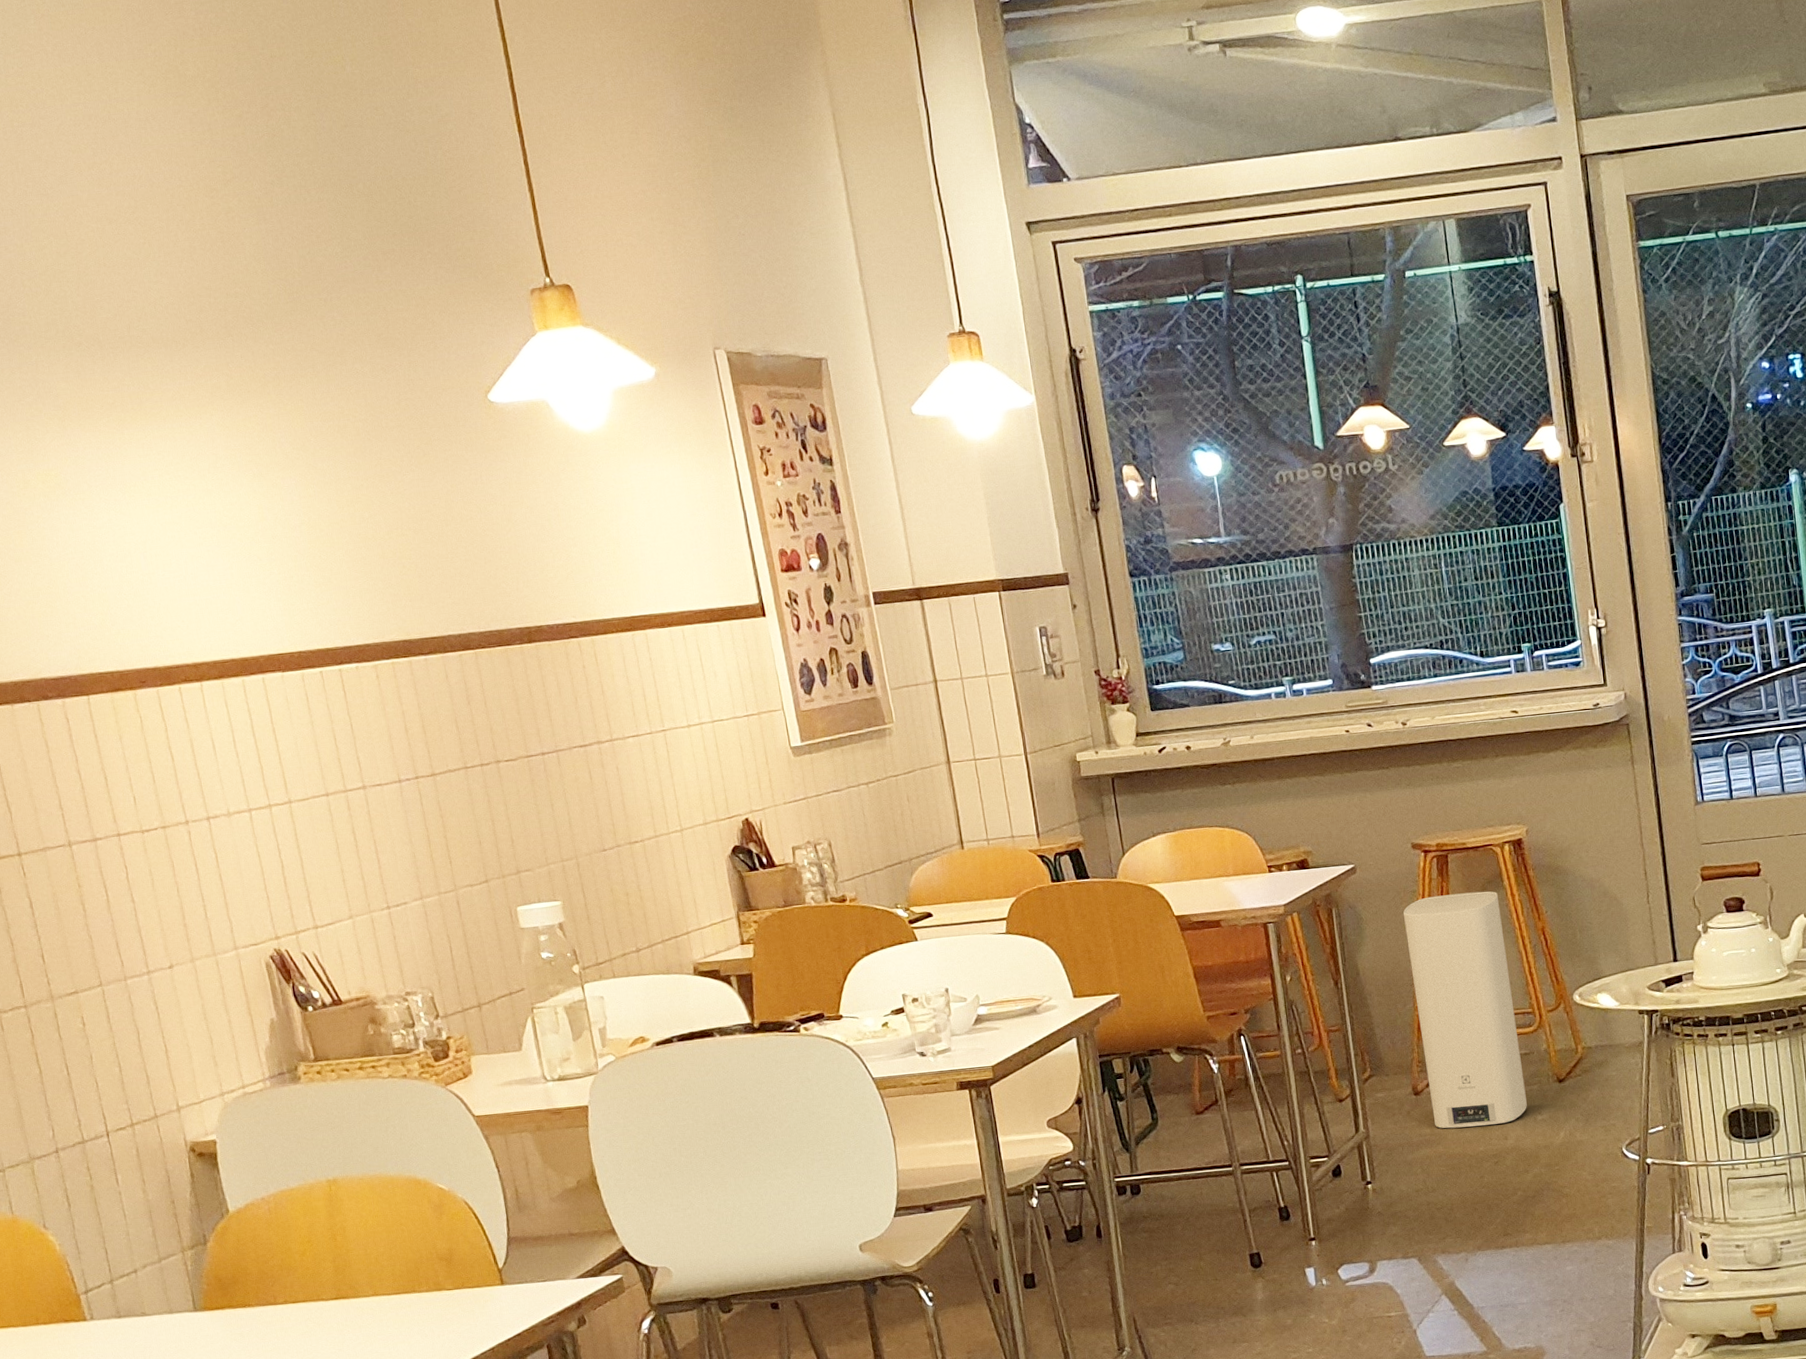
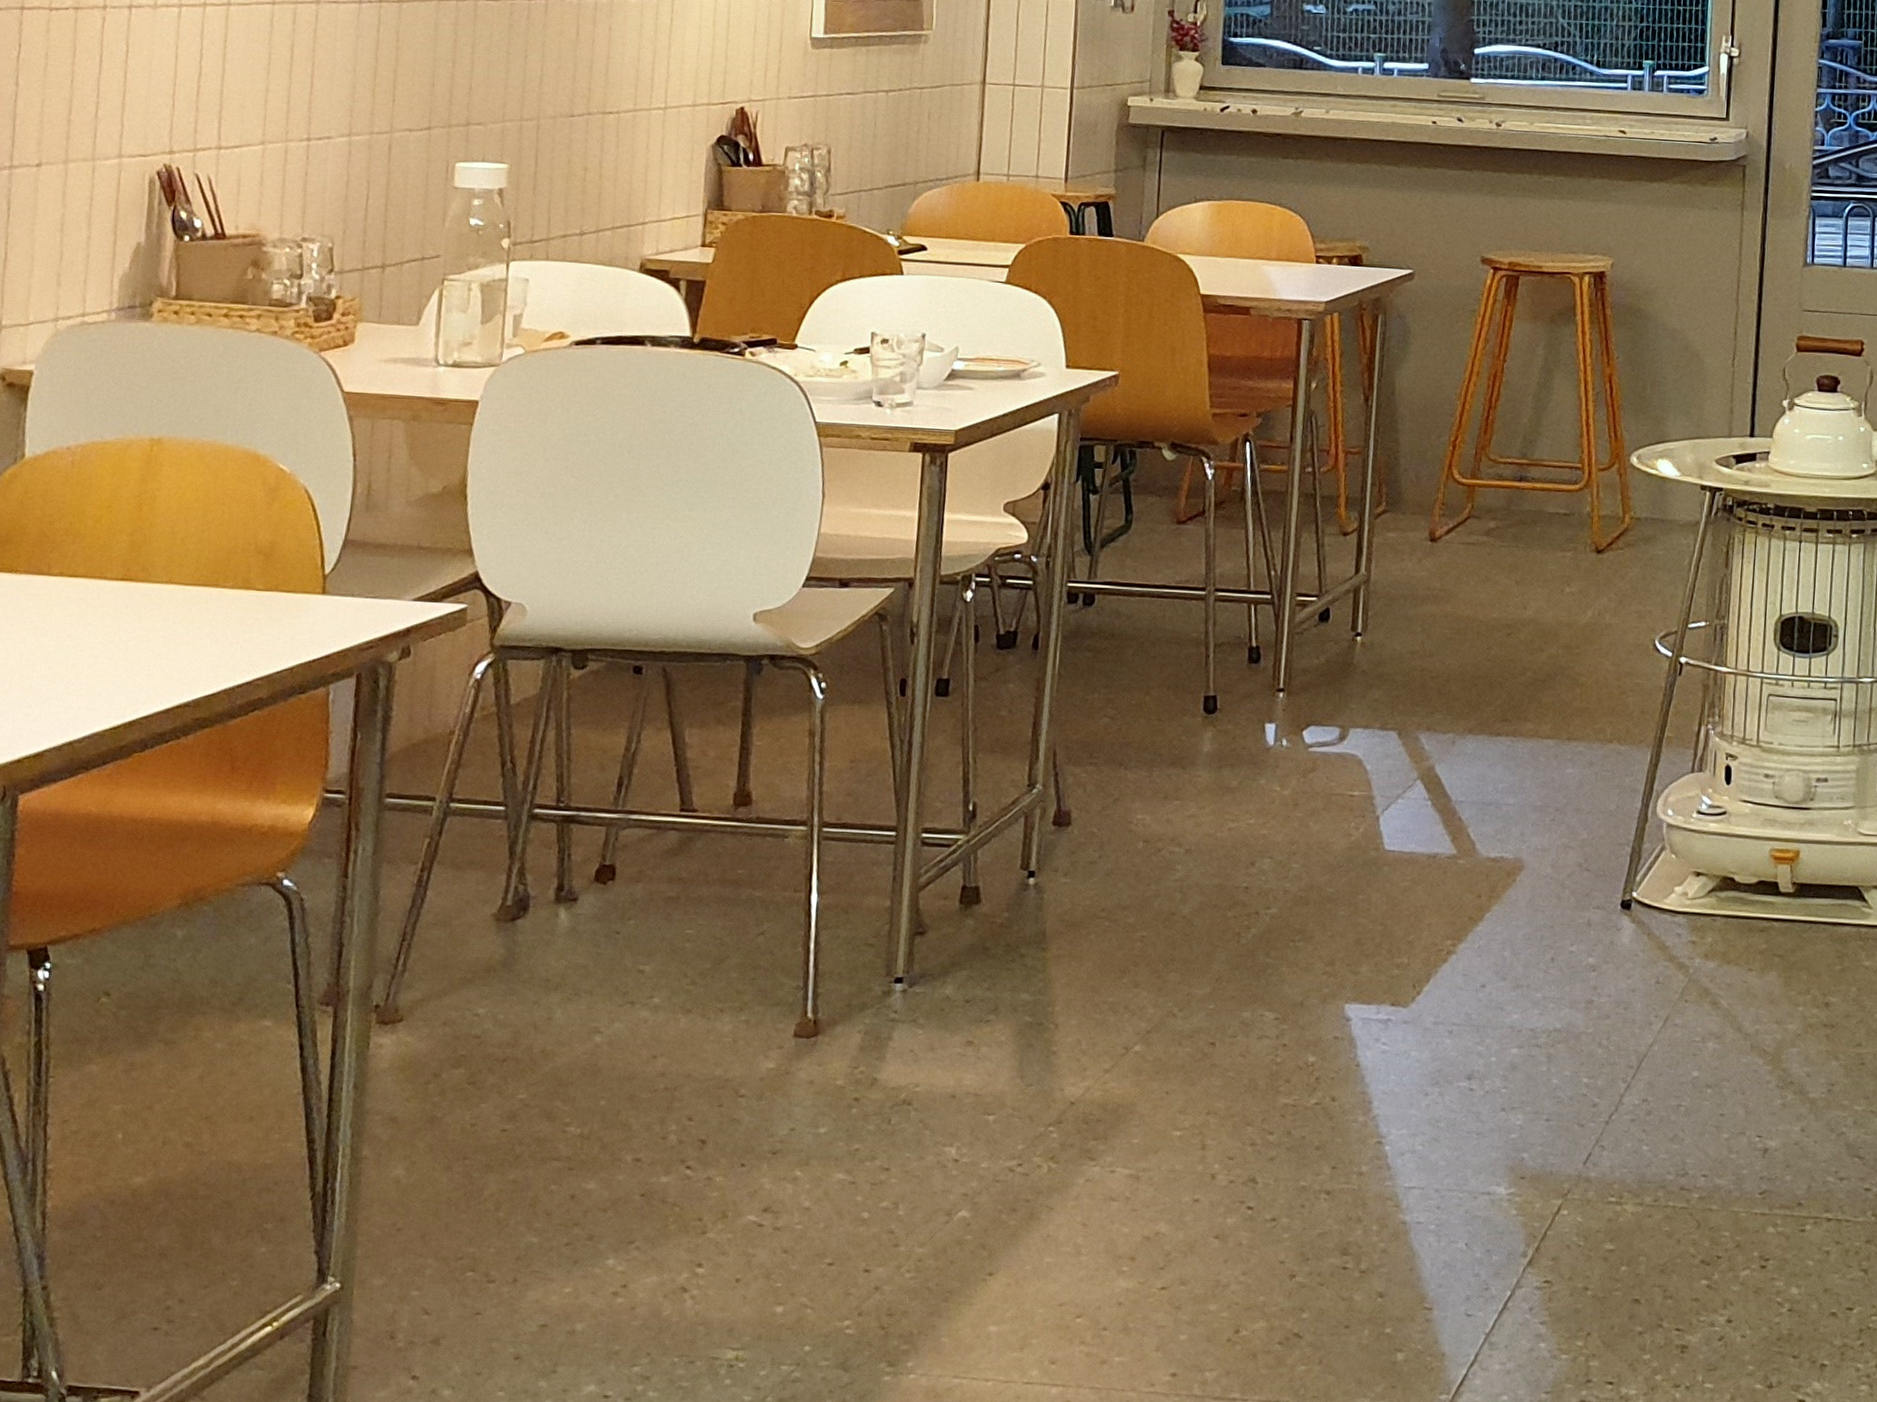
water heater: present [1403,891,1527,1129] -> none [1447,319,1567,590]

